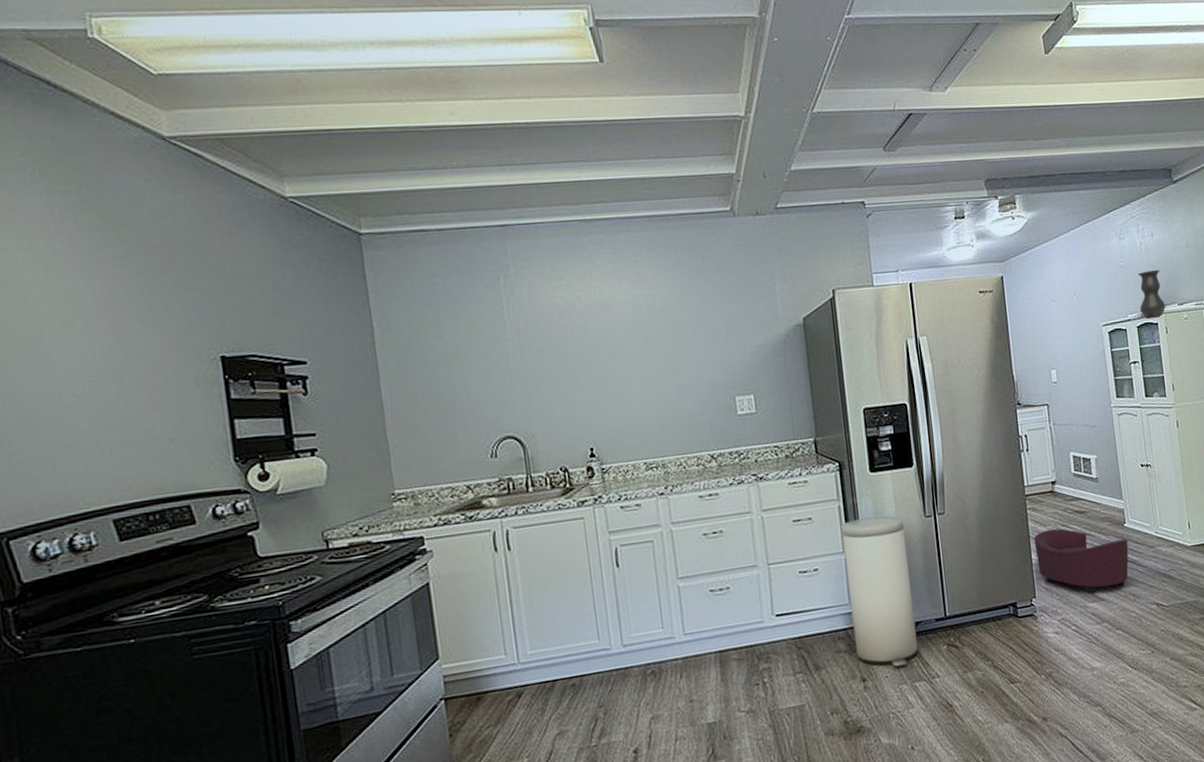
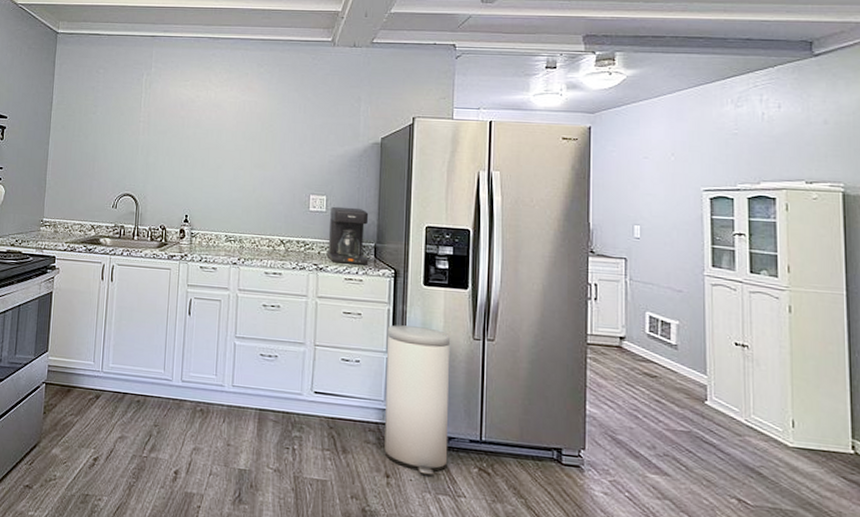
coffee maker: none [761,401,811,468] -> present [326,206,369,265]
dog bed: present [1033,528,1129,594] -> none [591,384,708,467]
vase: present [1138,269,1166,320] -> none [754,142,789,194]

